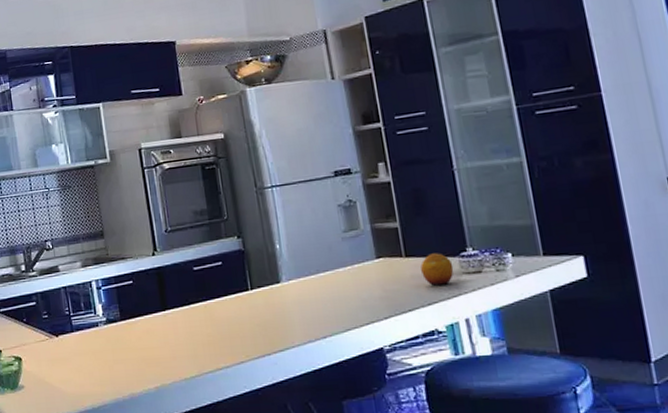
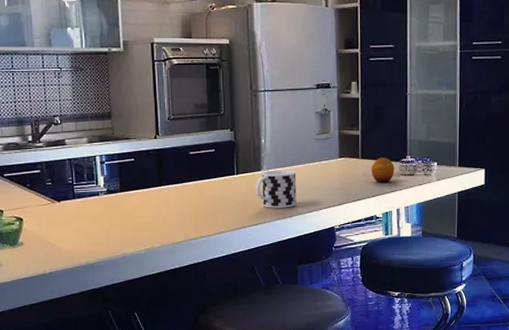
cup: none [275,279,330,329] -> present [255,170,296,208]

